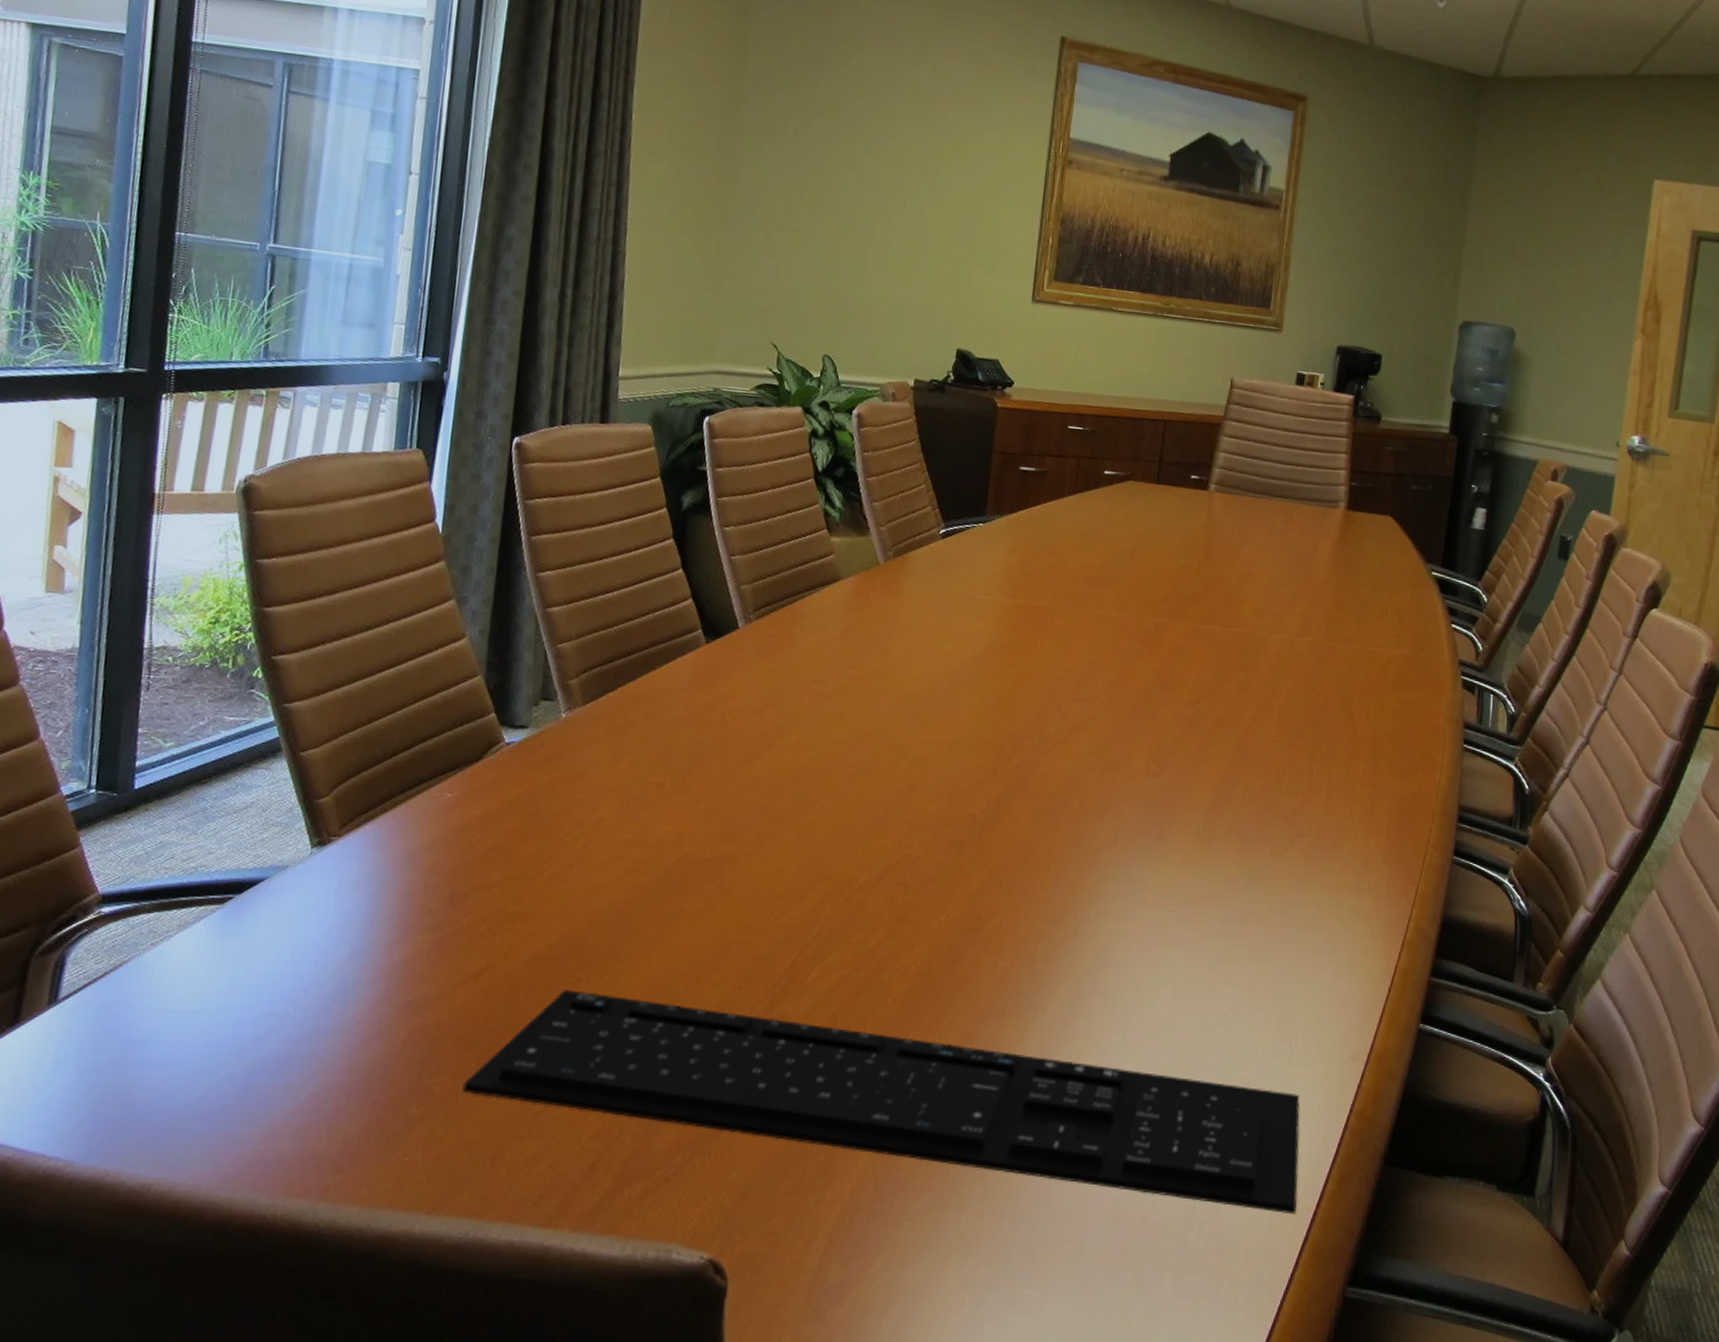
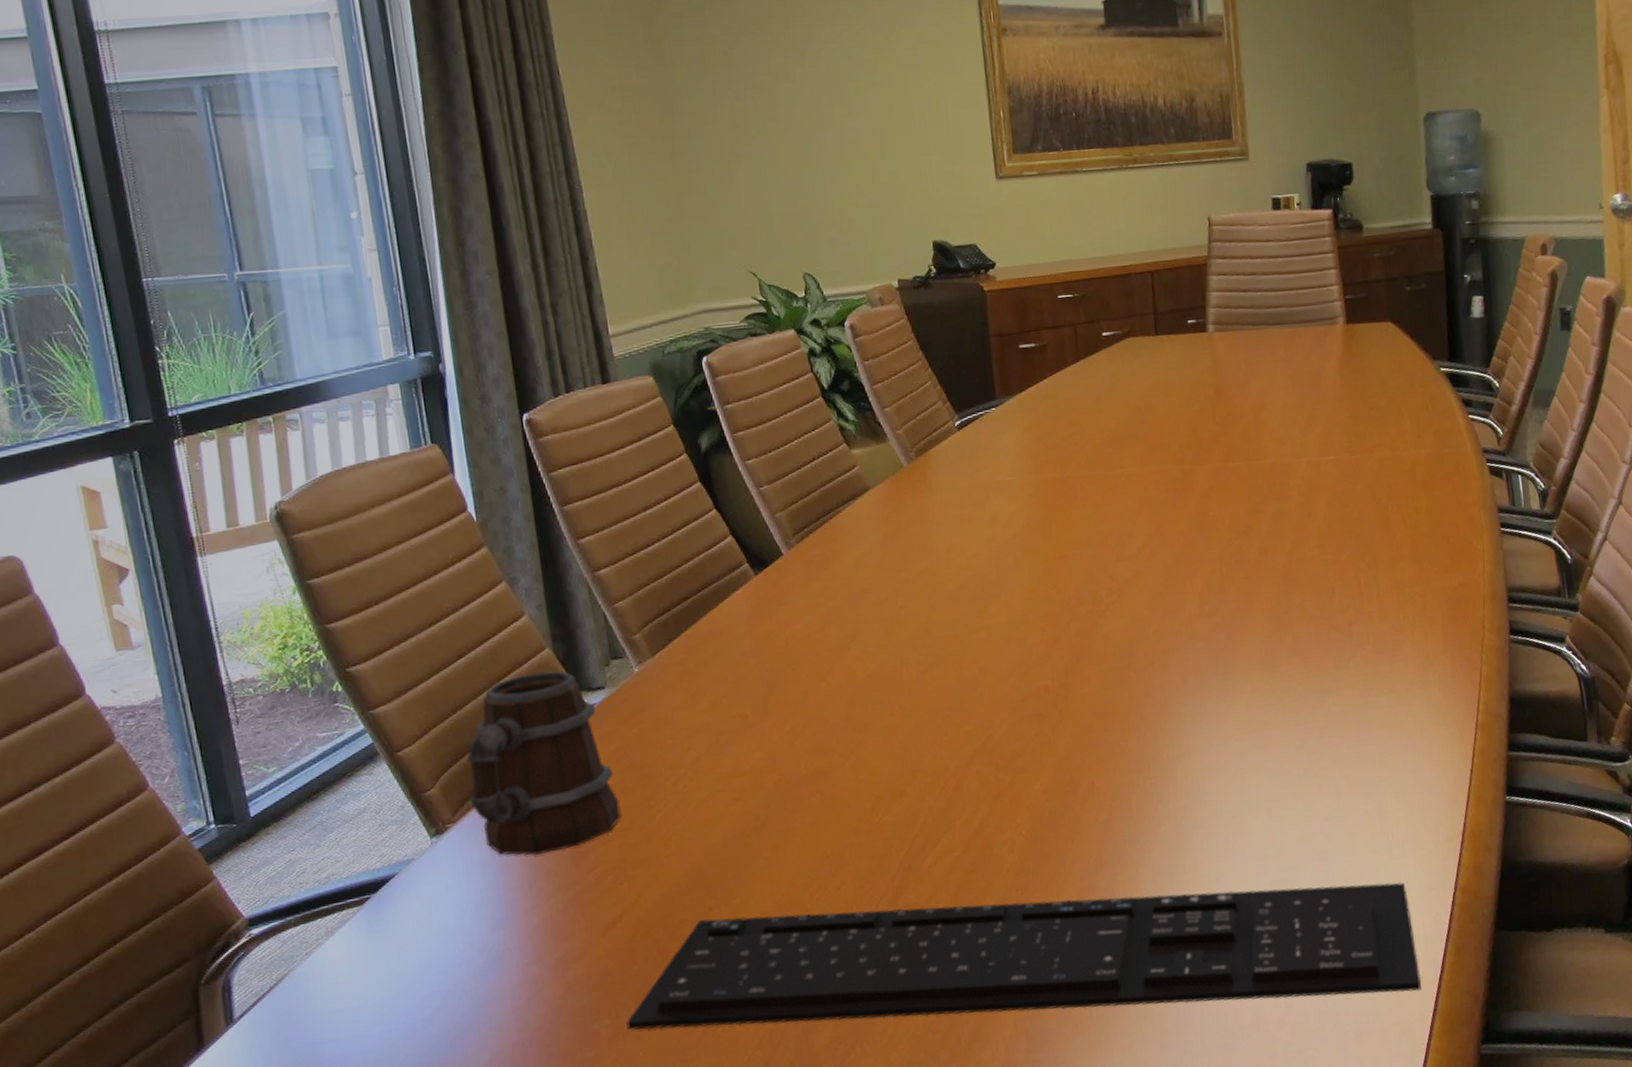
mug: none [361,697,515,888] -> present [467,671,622,856]

